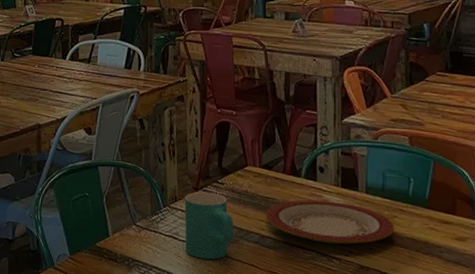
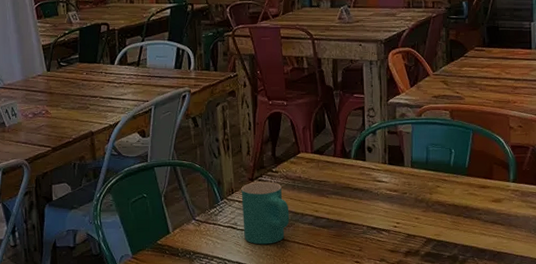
plate: present [266,199,395,245] -> none [319,178,438,218]

